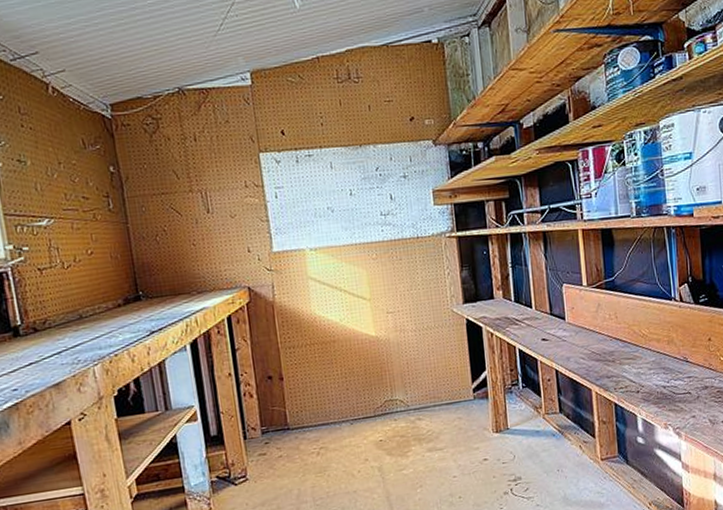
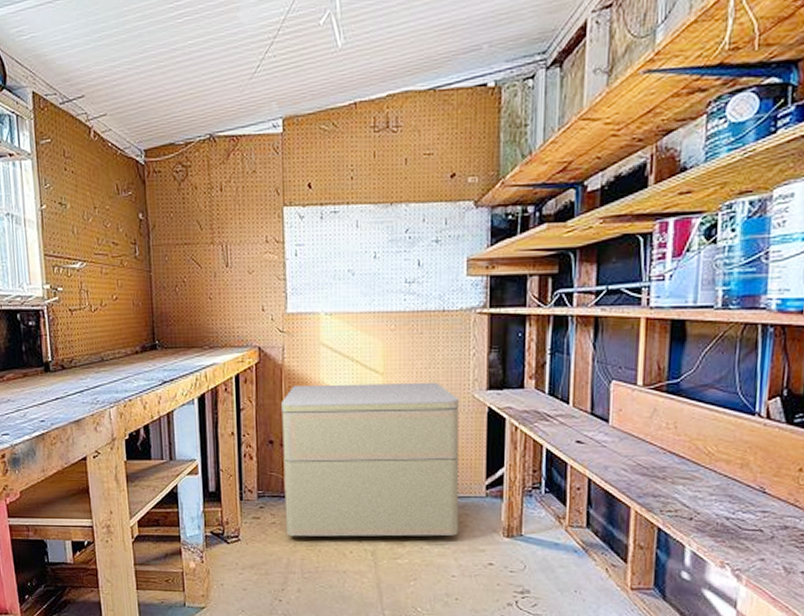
nightstand: none [276,301,454,466] -> present [281,382,460,537]

